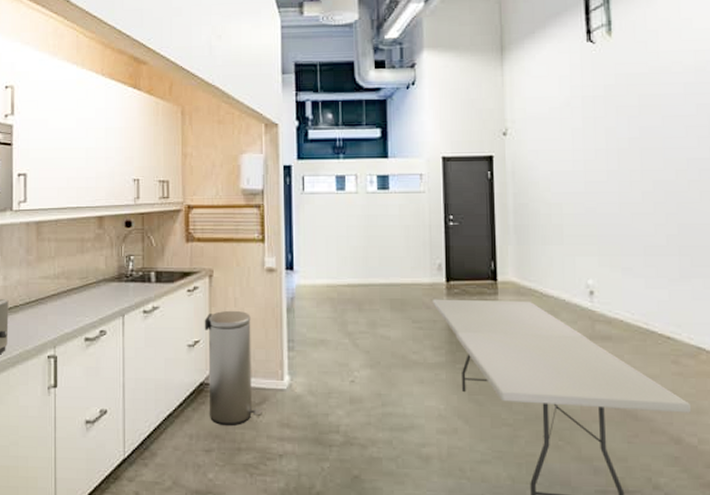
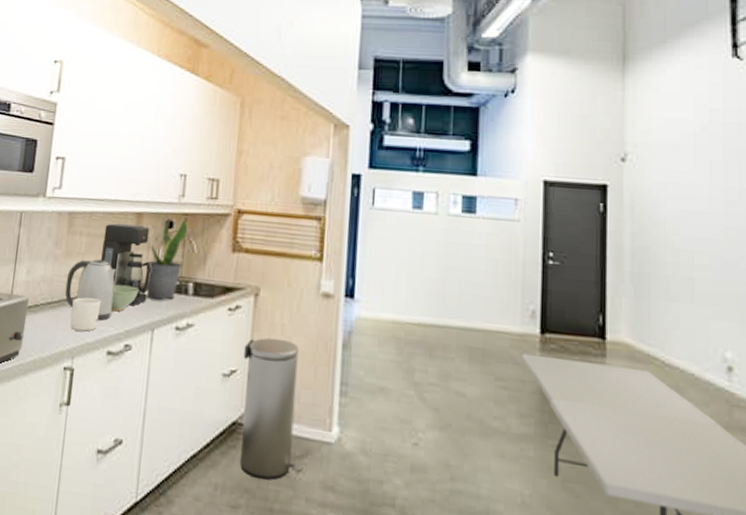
kettle: none [41,260,85,312] -> present [64,258,116,320]
mug: none [49,295,74,324] -> present [70,297,101,332]
coffee maker: none [70,227,116,298] -> present [101,223,152,306]
bowl: none [84,280,108,304] -> present [110,284,139,312]
potted plant: none [111,217,145,289] -> present [146,218,188,300]

